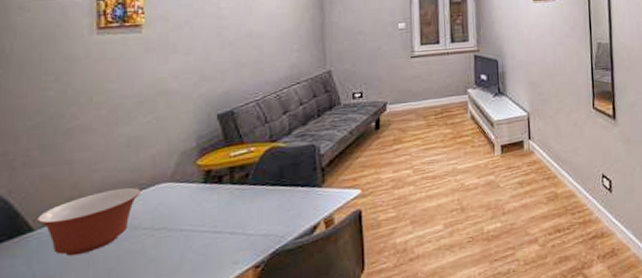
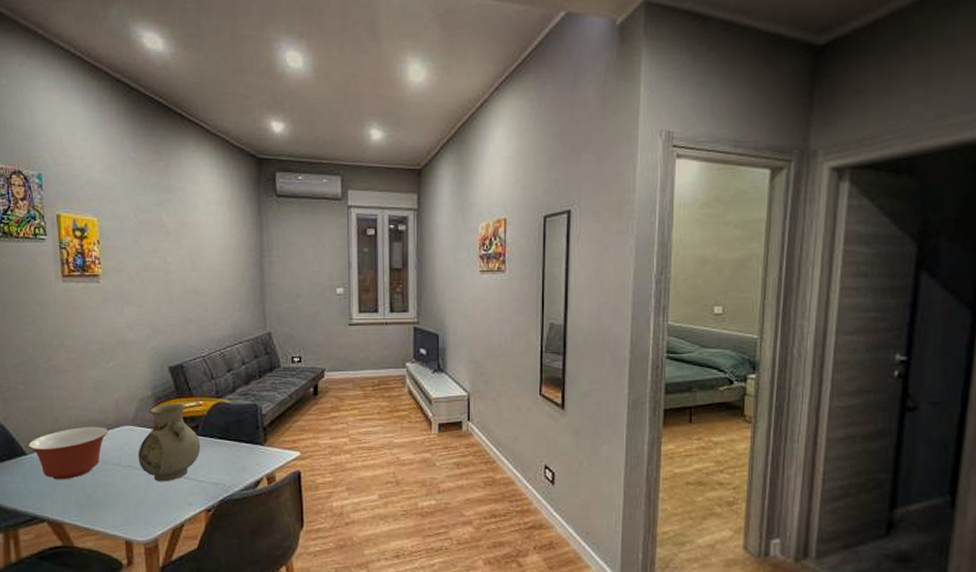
vase: none [175,152,251,242] -> present [138,404,201,482]

